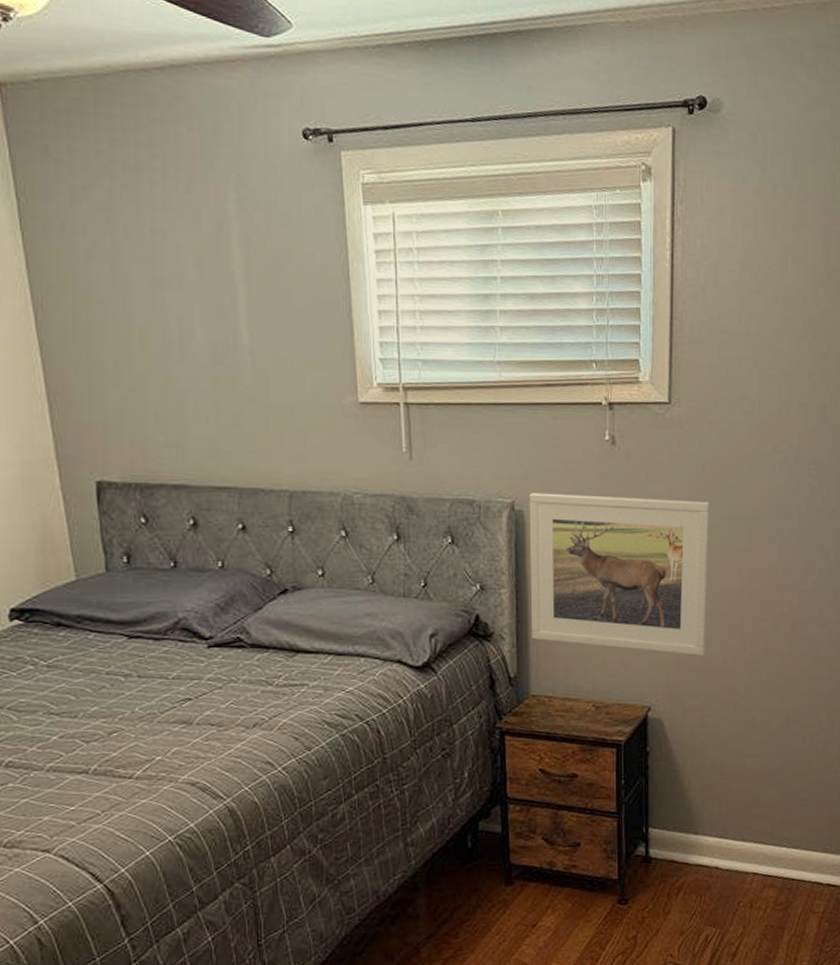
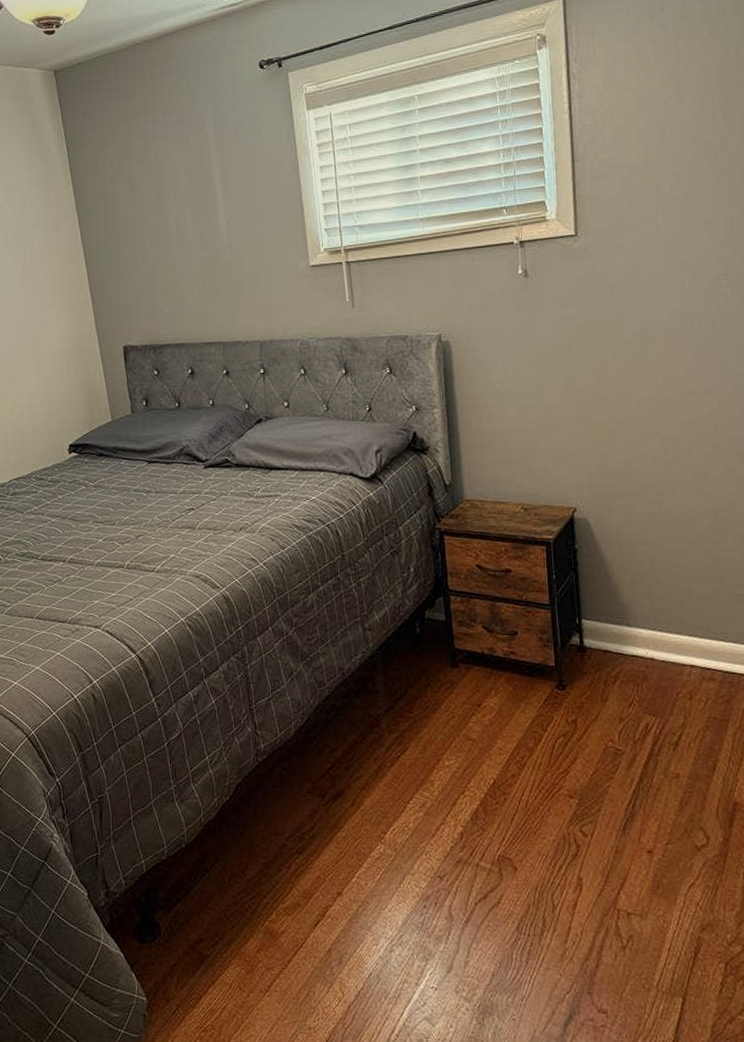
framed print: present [529,493,710,656] -> none [453,319,627,460]

